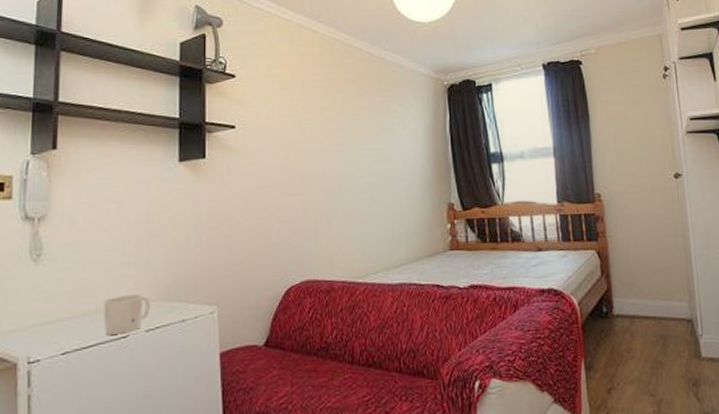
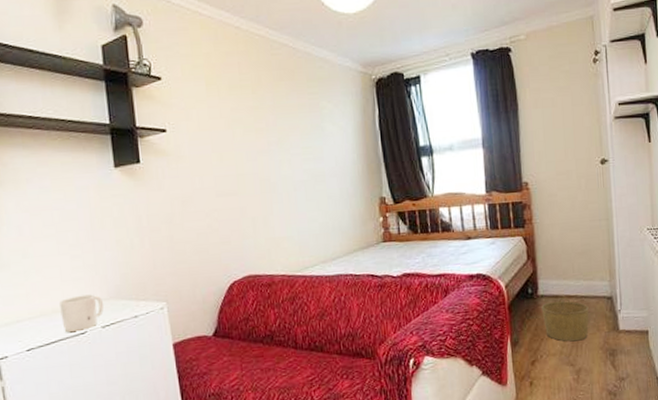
basket: none [617,317,669,368] -> present [541,296,589,342]

